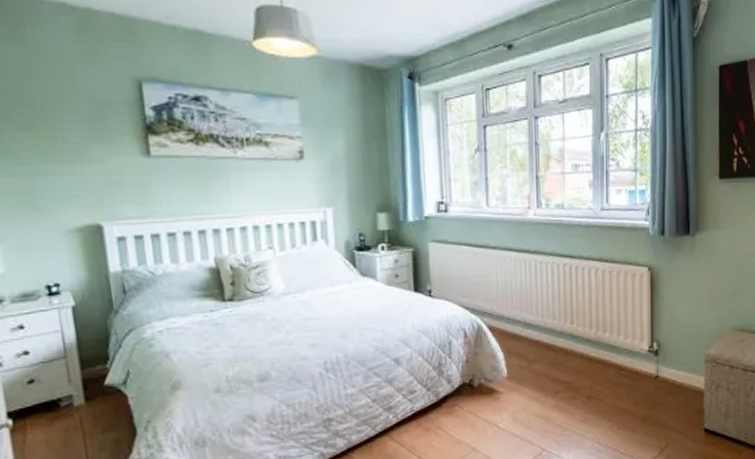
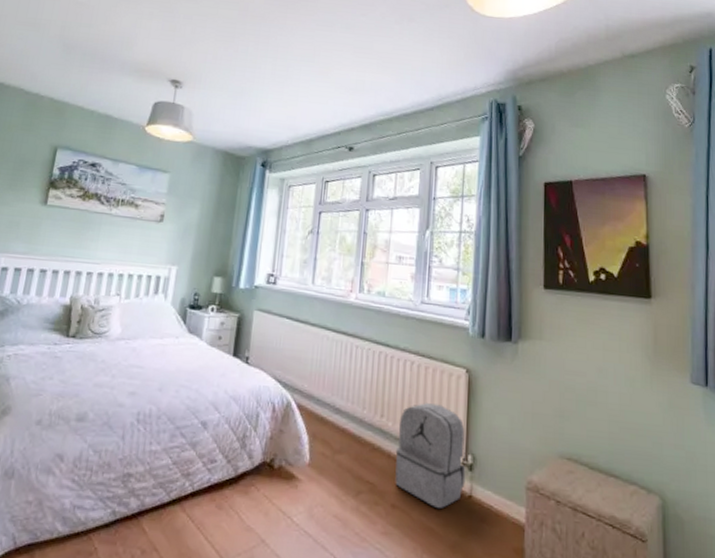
backpack: none [587,303,652,392] -> present [395,403,466,508]

